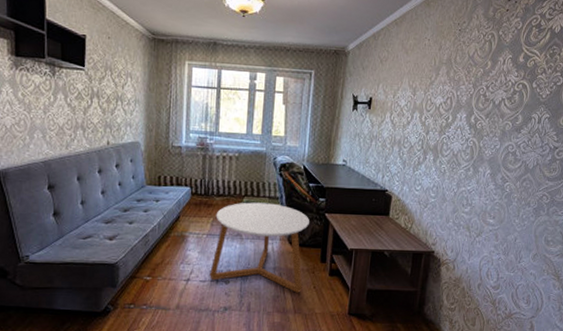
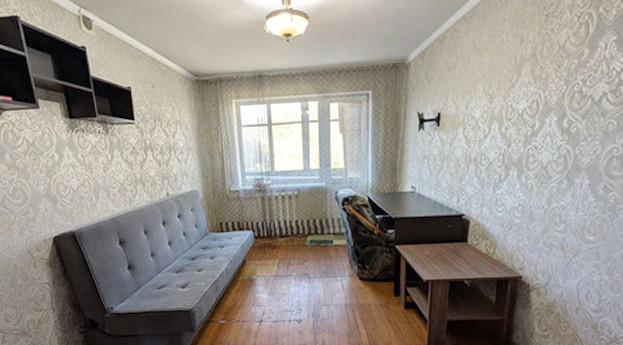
coffee table: present [209,202,309,293] -> none [281,239,379,328]

